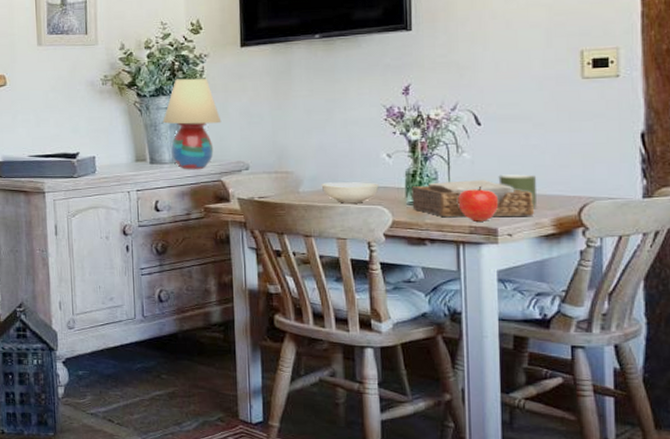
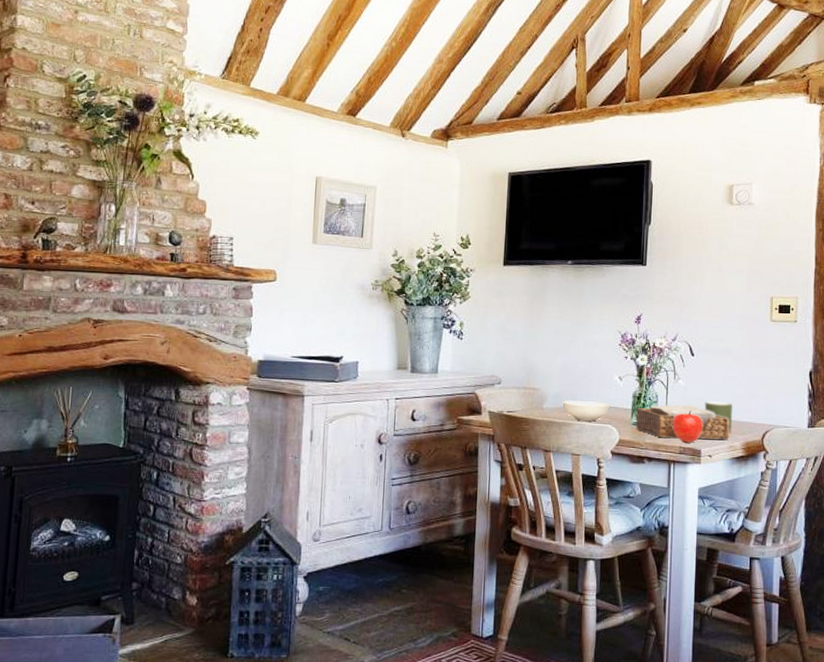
table lamp: present [163,78,222,170] -> none [426,290,481,382]

